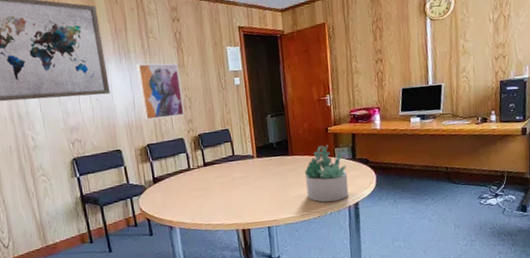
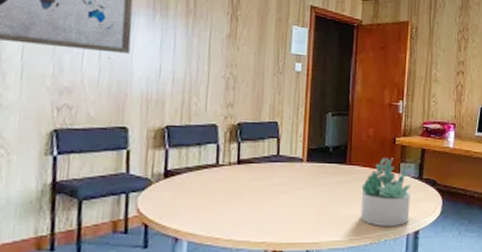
wall art: present [136,63,184,121] -> none [170,24,229,97]

